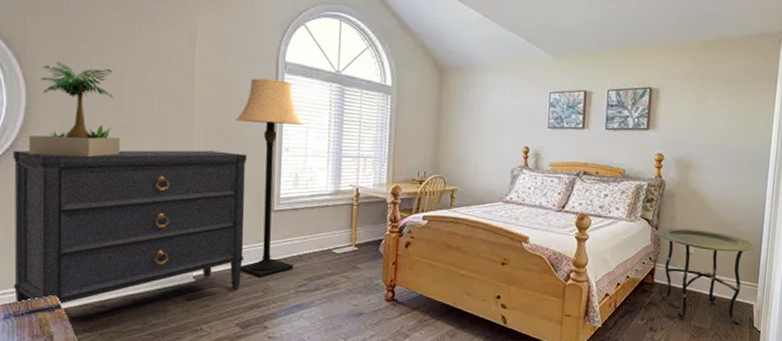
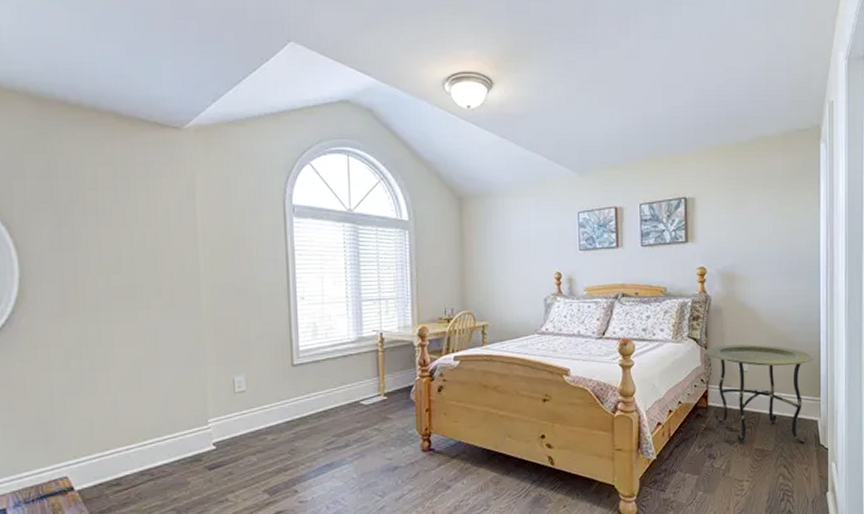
dresser: present [12,150,247,305] -> none [9,306,265,490]
potted plant: present [29,62,120,157] -> none [26,226,124,329]
lamp: present [235,78,304,279] -> none [244,224,321,439]

